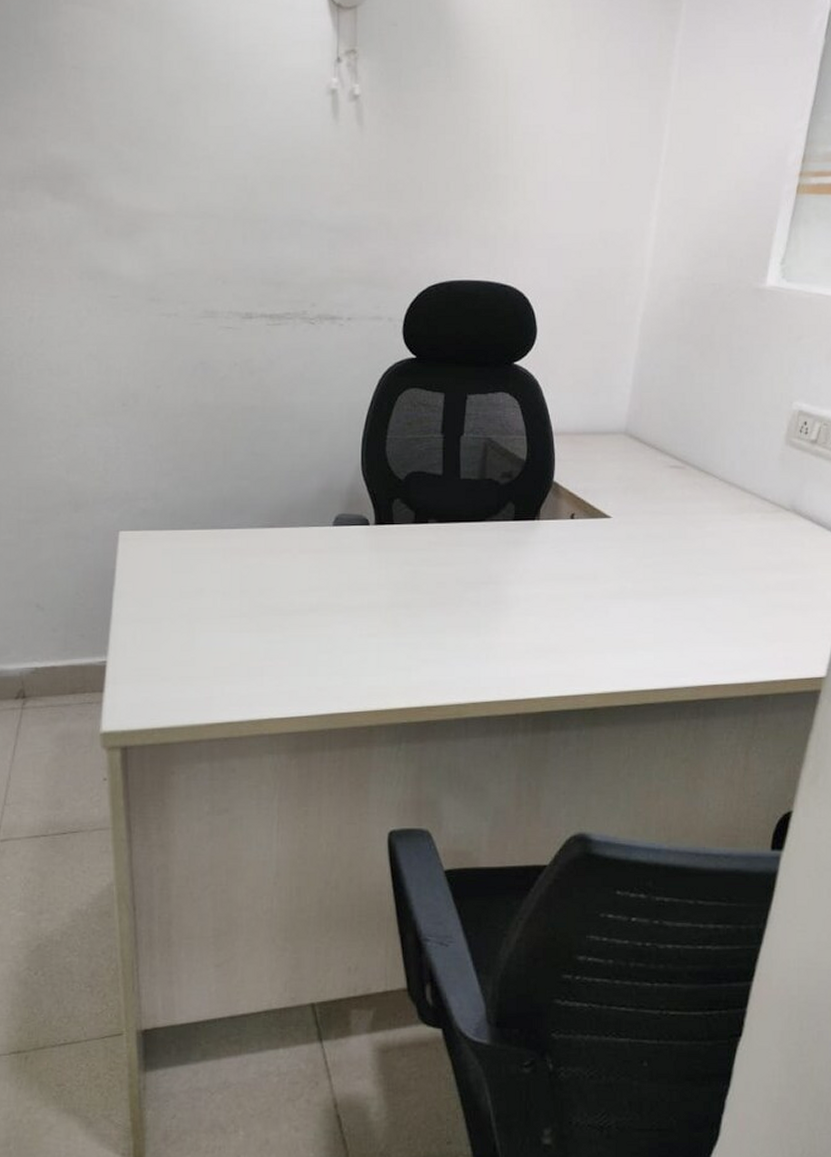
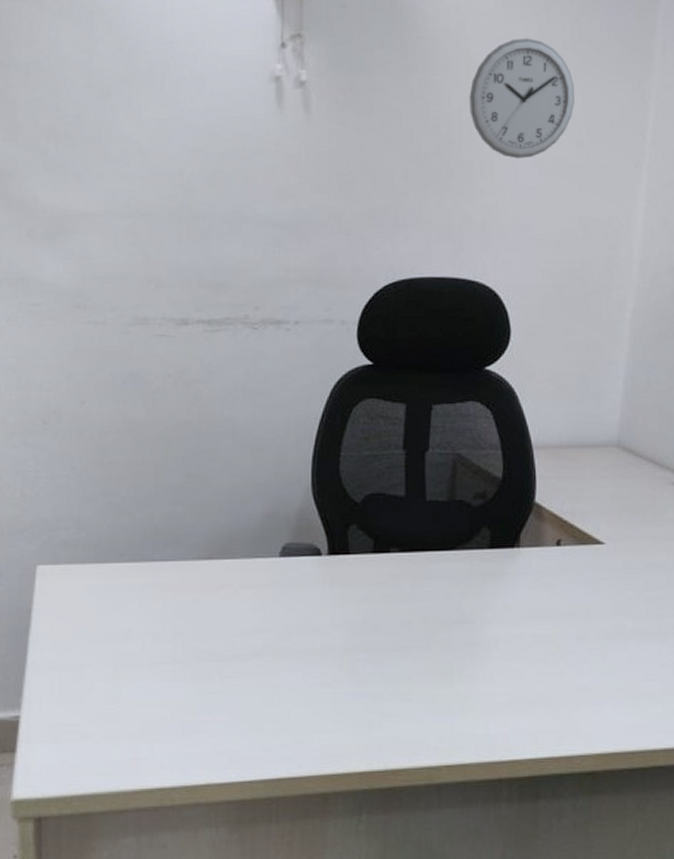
wall clock: none [506,62,600,174] -> present [469,38,575,159]

